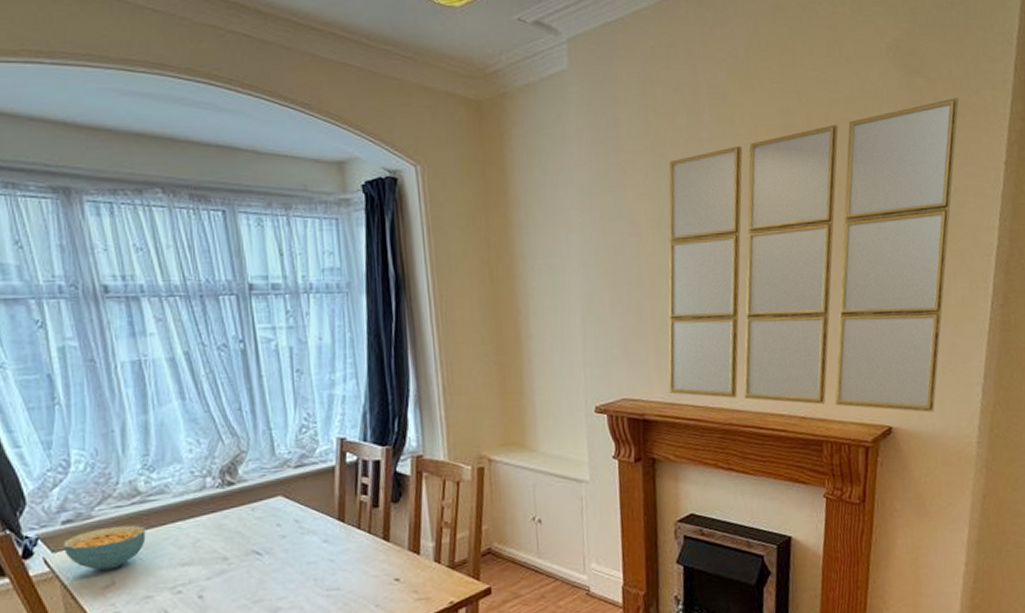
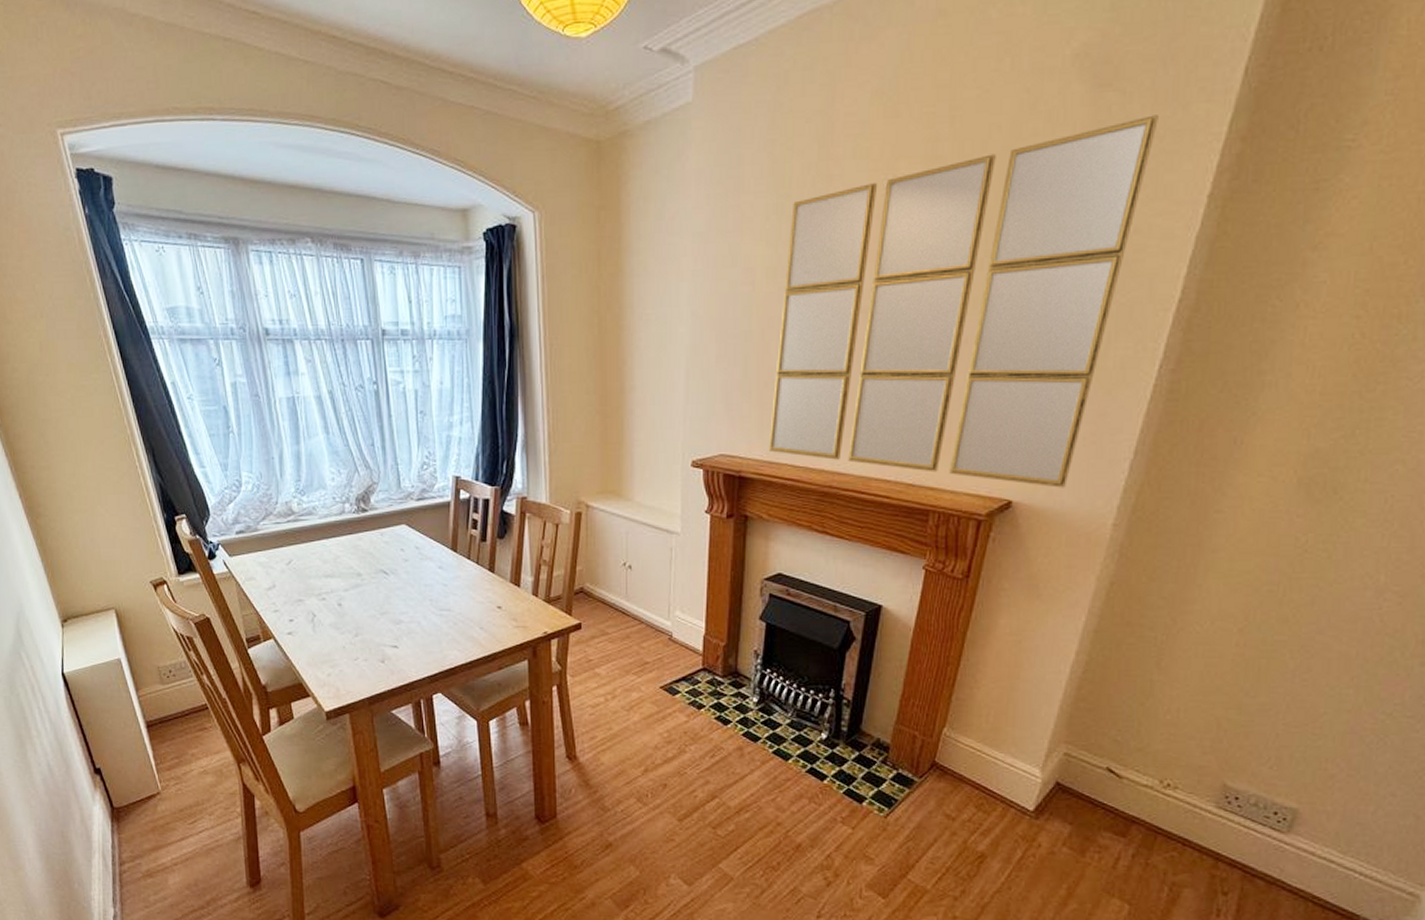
cereal bowl: present [62,524,146,571] -> none [236,539,298,575]

